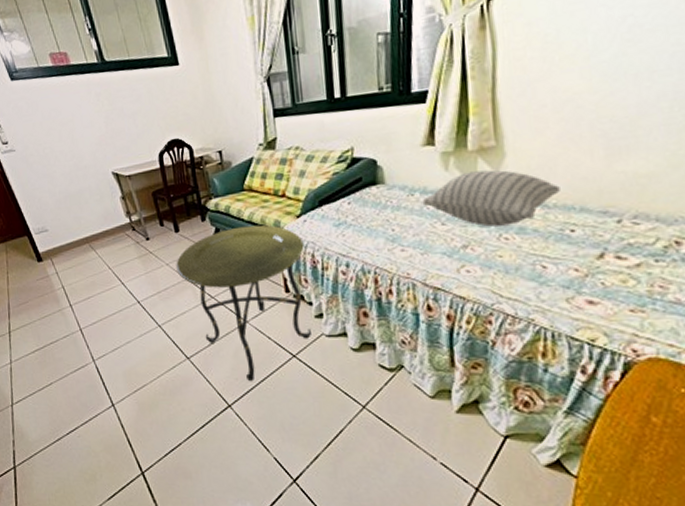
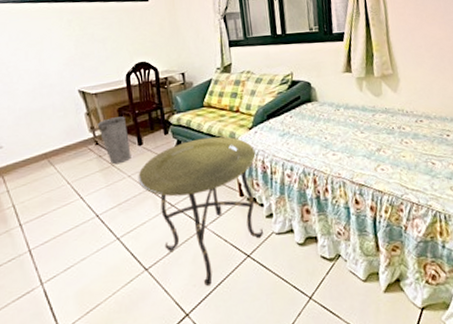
bucket: none [132,201,169,252] -> present [97,116,132,165]
pillow: present [422,170,560,227] -> none [345,91,437,134]

